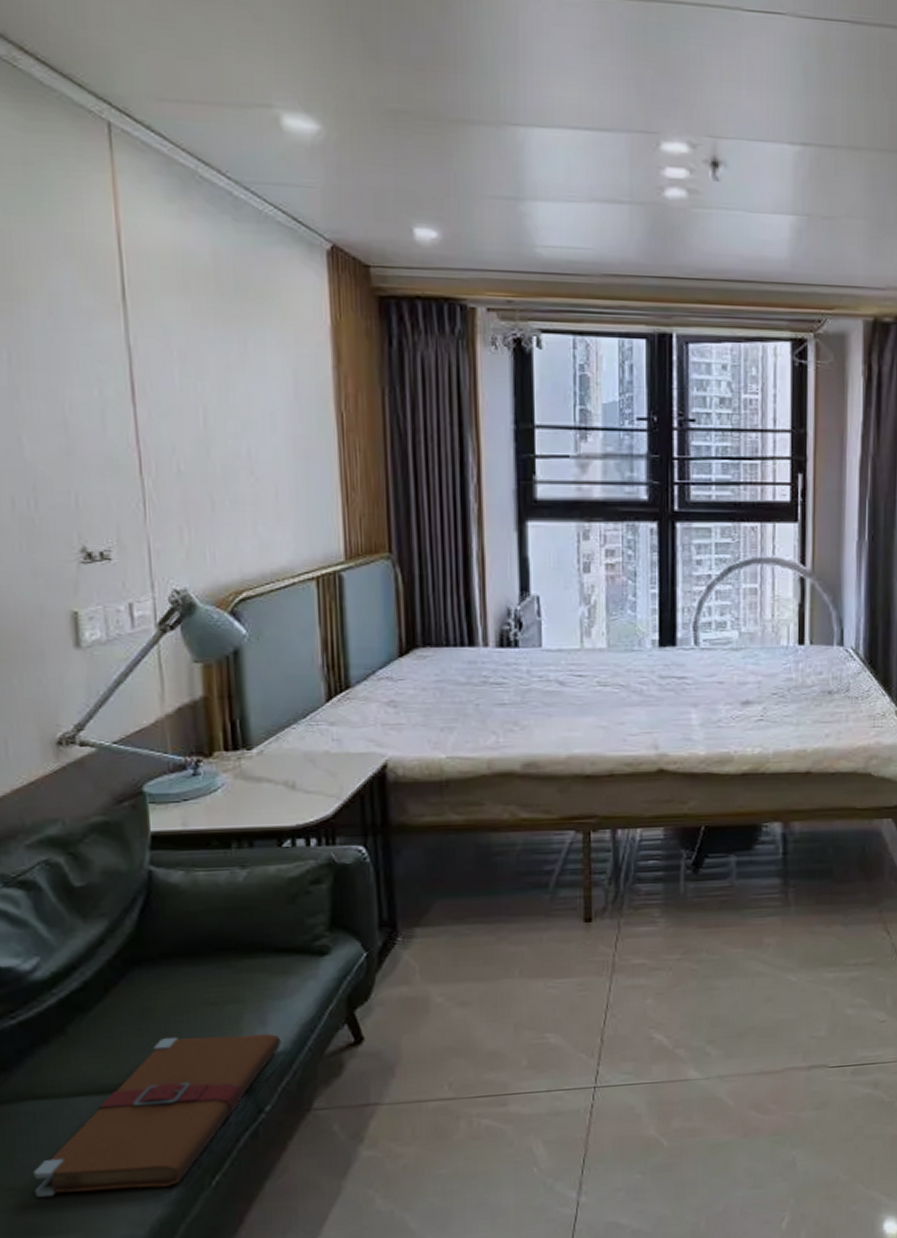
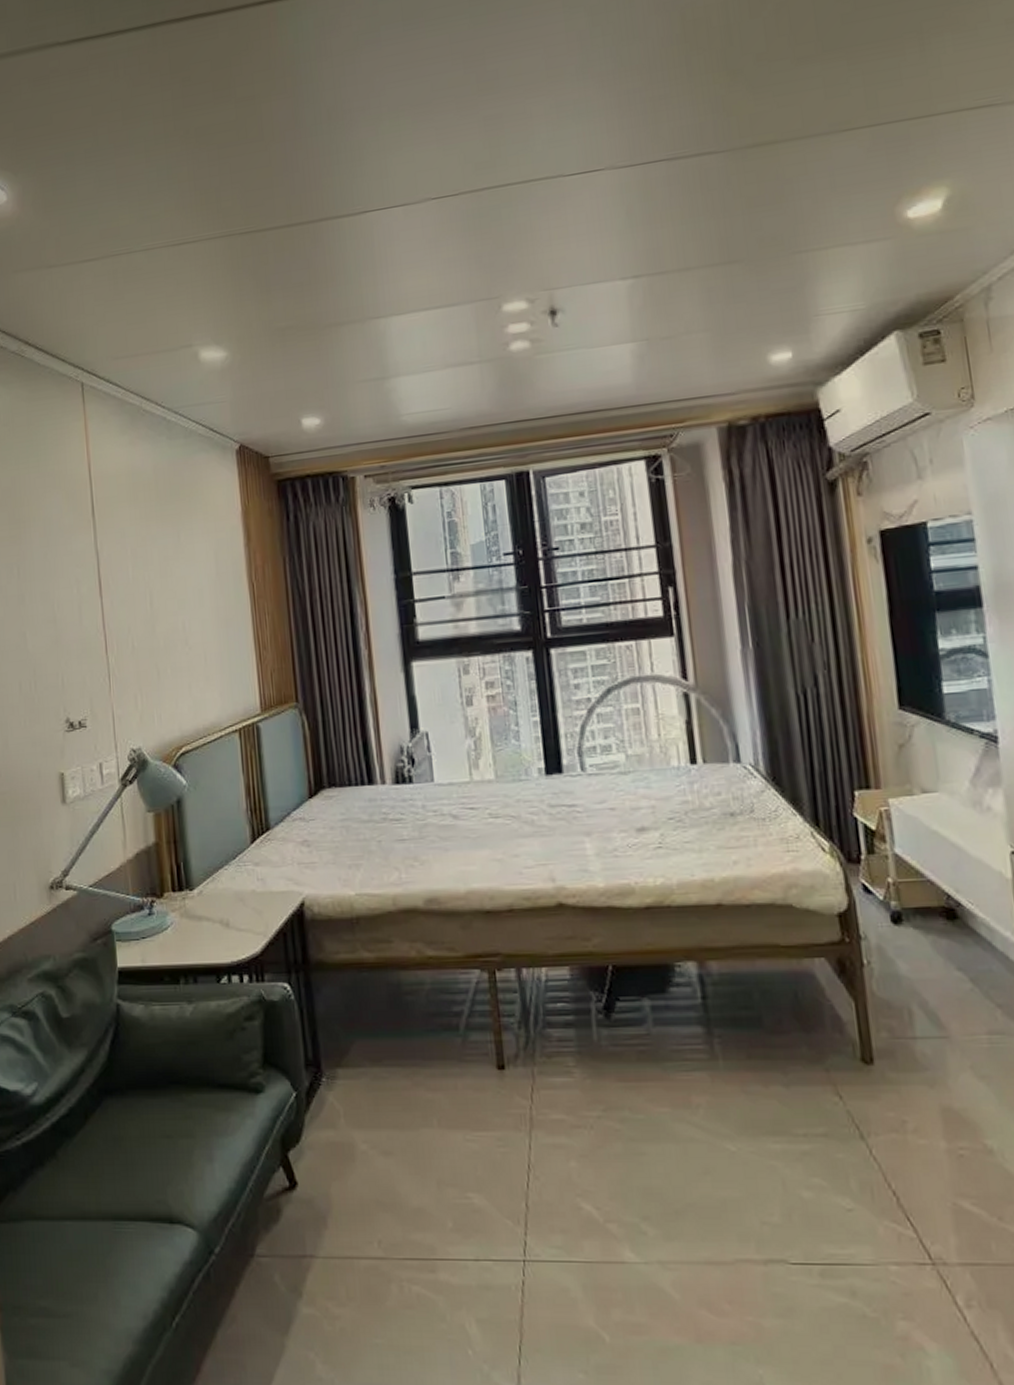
book: present [33,1033,281,1198] -> none [33,1167,226,1323]

